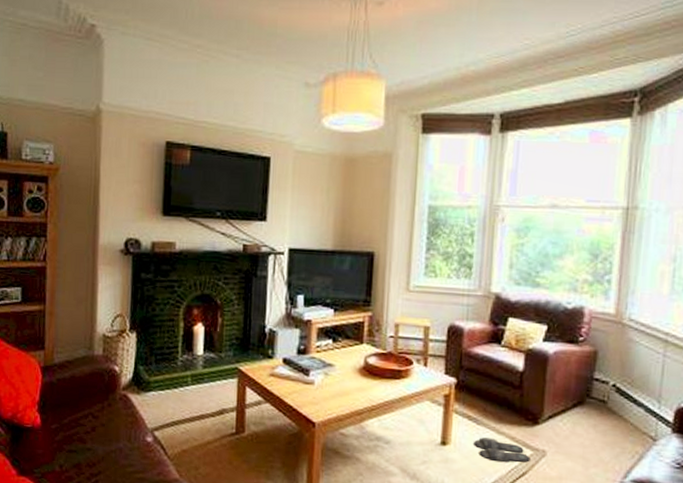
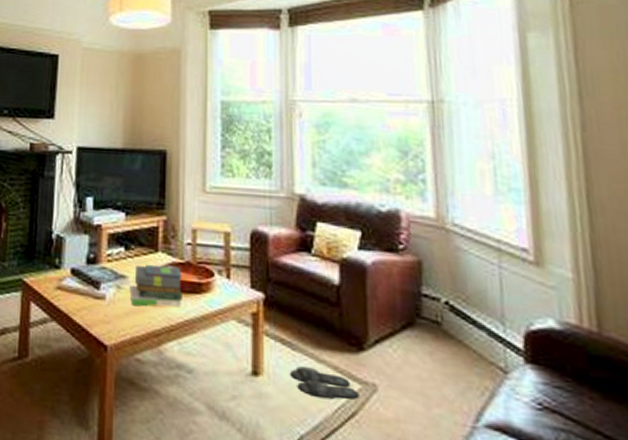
books: none [336,354,385,391] -> present [129,264,183,308]

